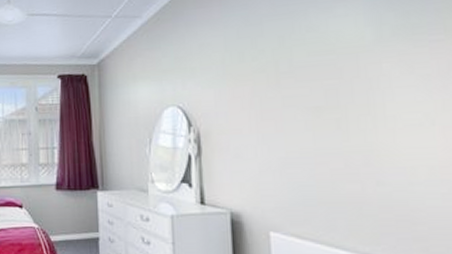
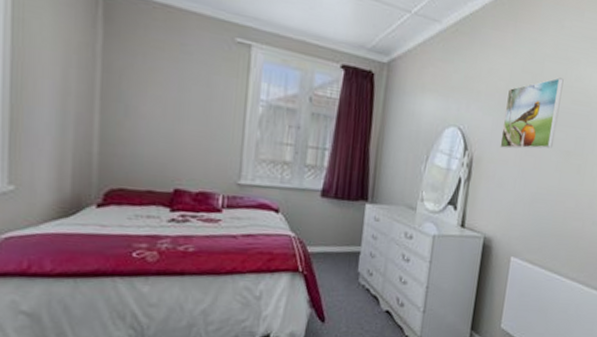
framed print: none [225,33,295,117] -> present [500,77,564,149]

